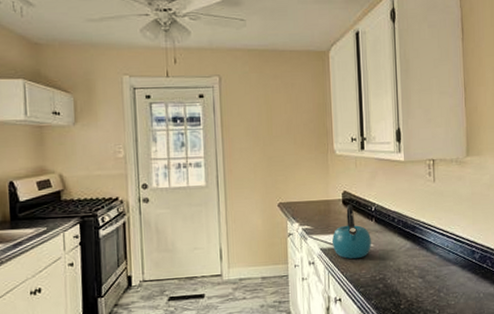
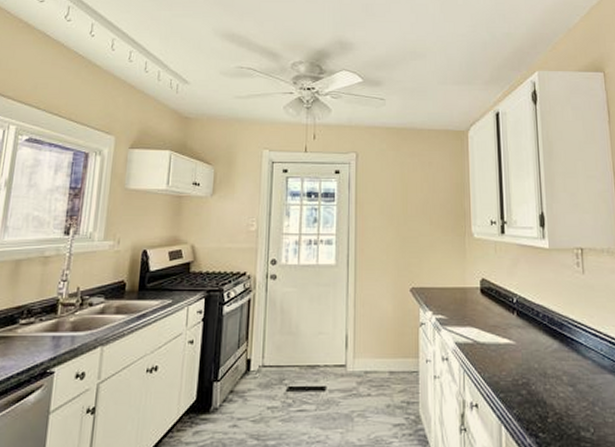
kettle: present [332,204,372,259] -> none [469,294,514,358]

